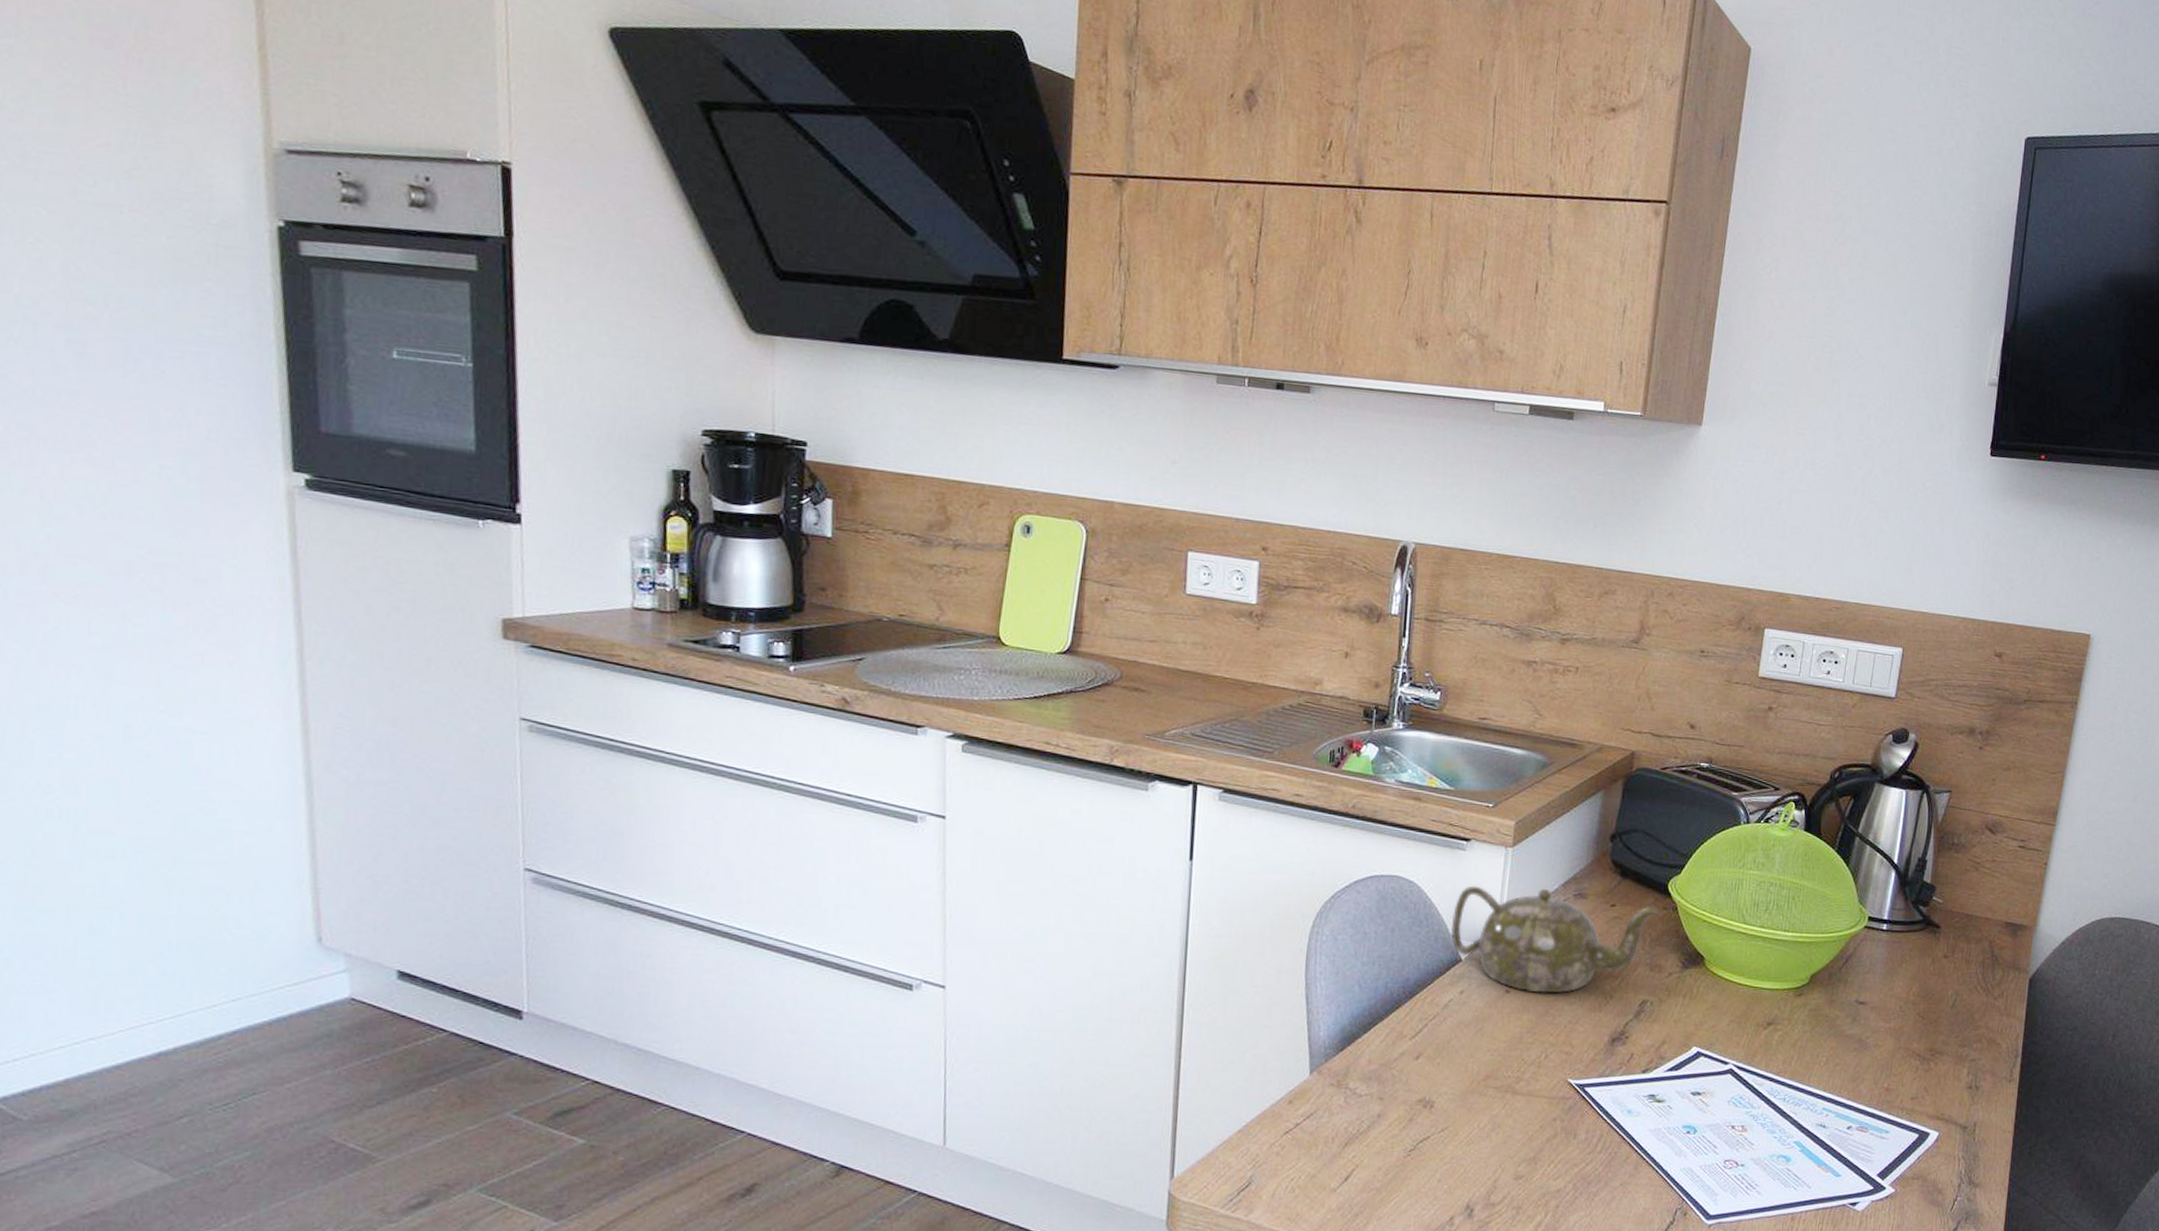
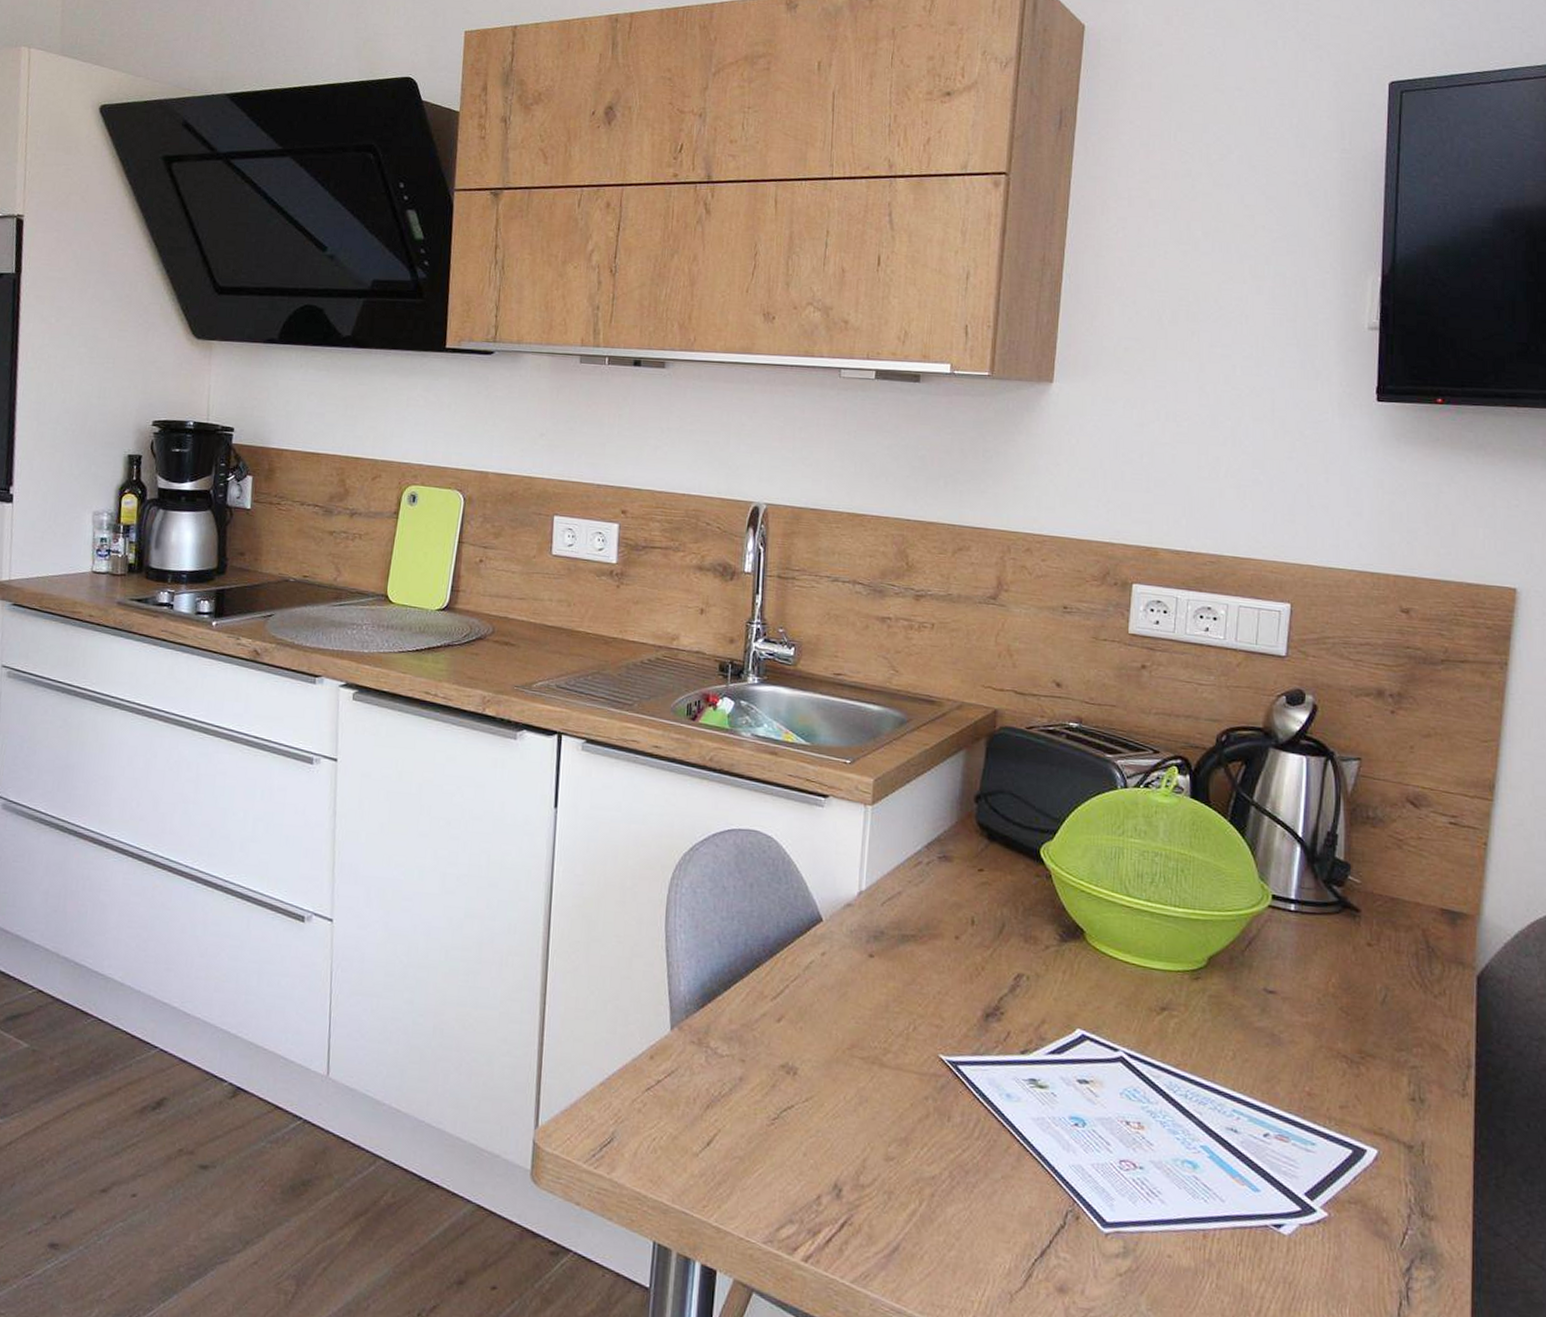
teapot: present [1451,885,1658,994] -> none [811,843,1031,962]

